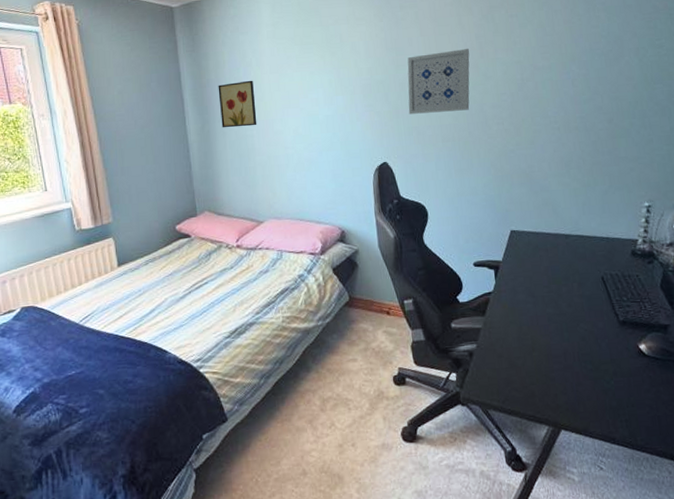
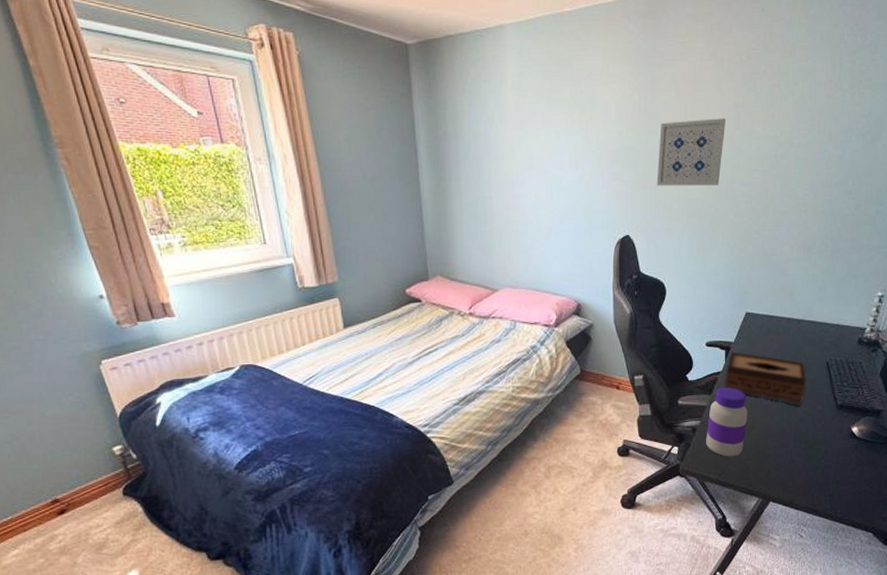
wall art: present [218,80,257,128] -> none [455,136,497,188]
jar: none [484,307,526,382] -> present [706,387,748,457]
tissue box: none [497,271,584,324] -> present [724,352,806,406]

